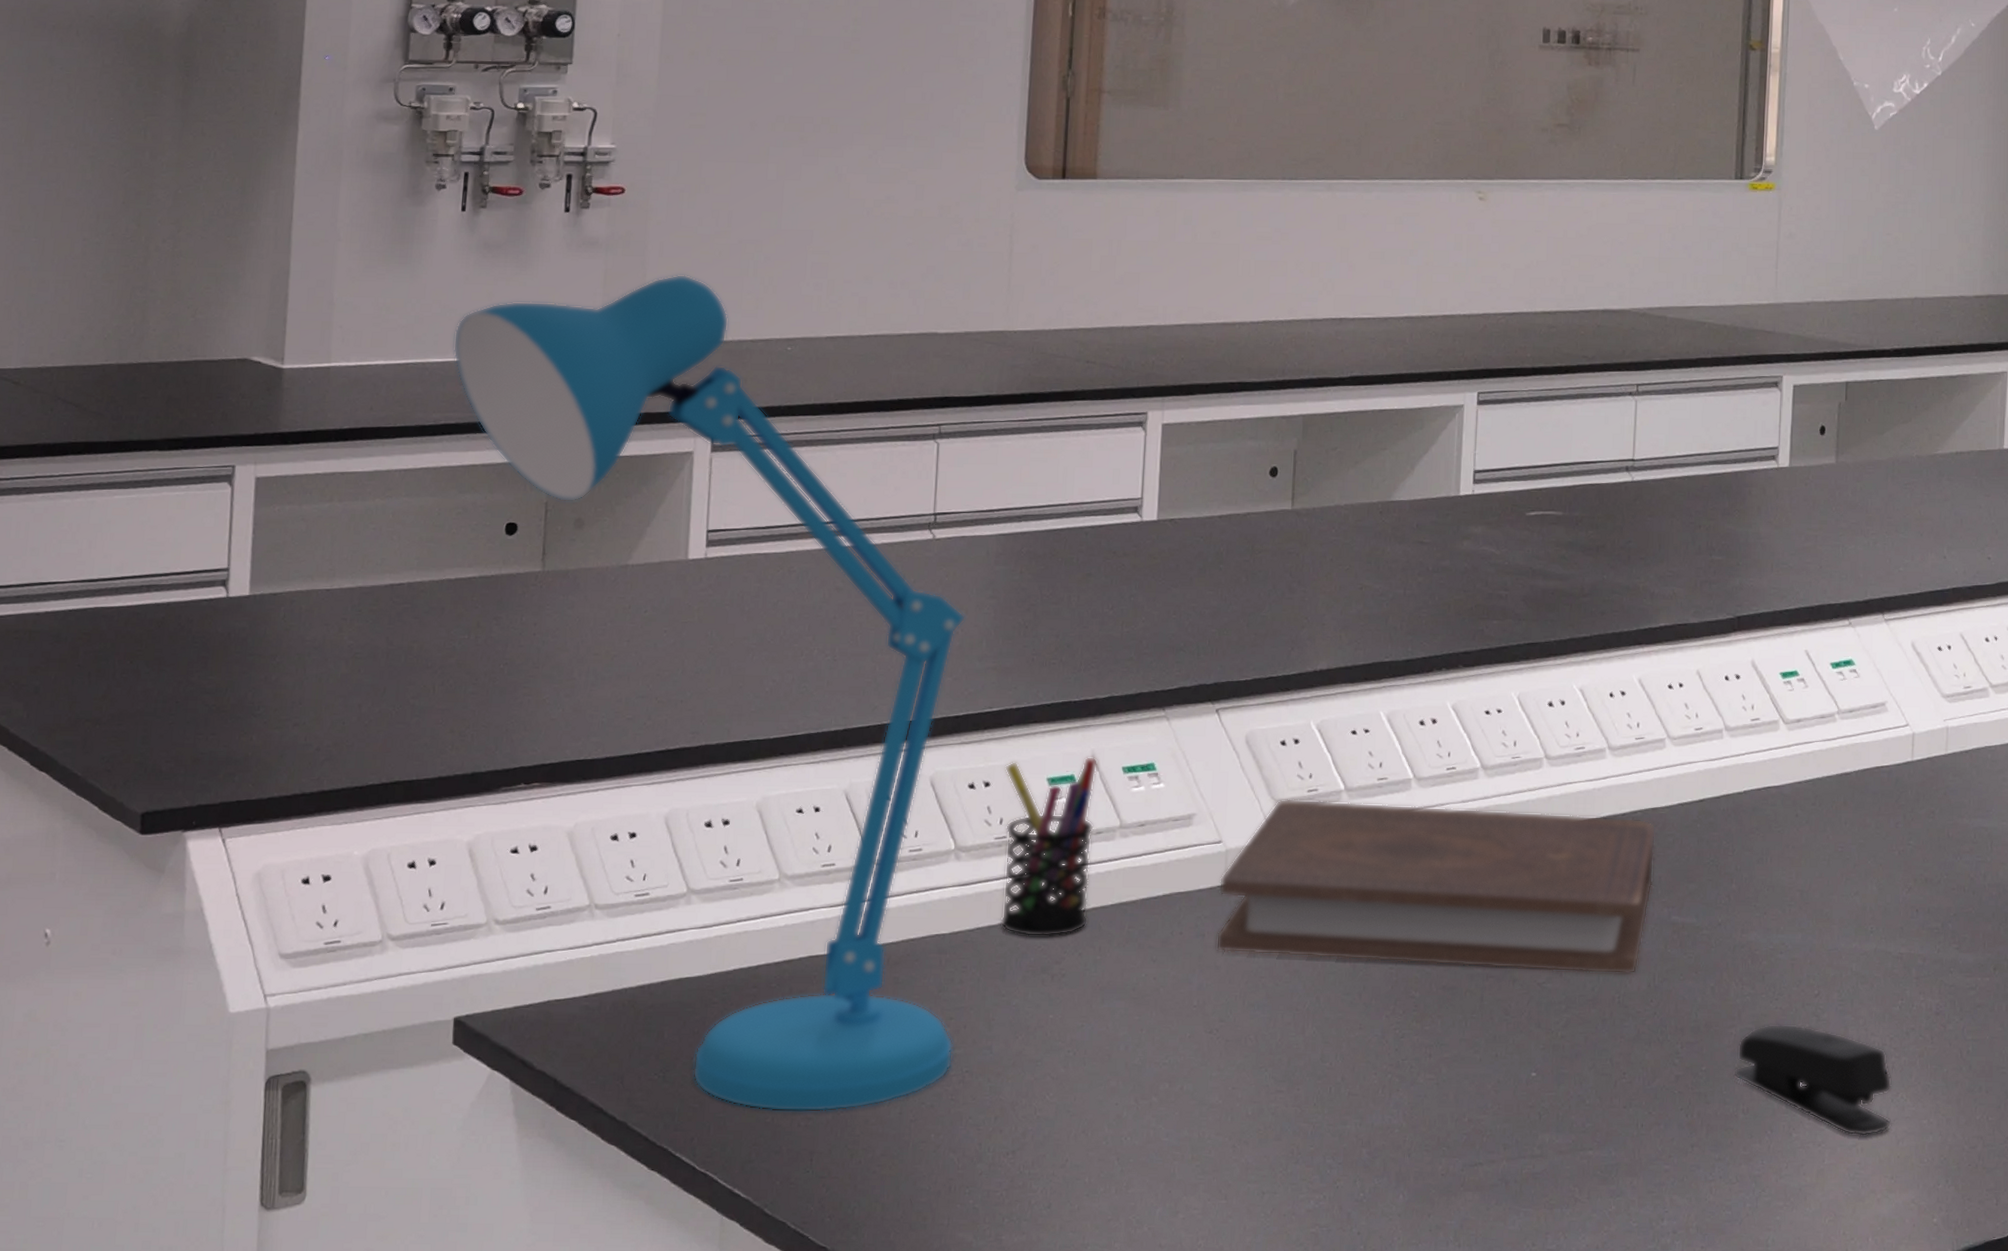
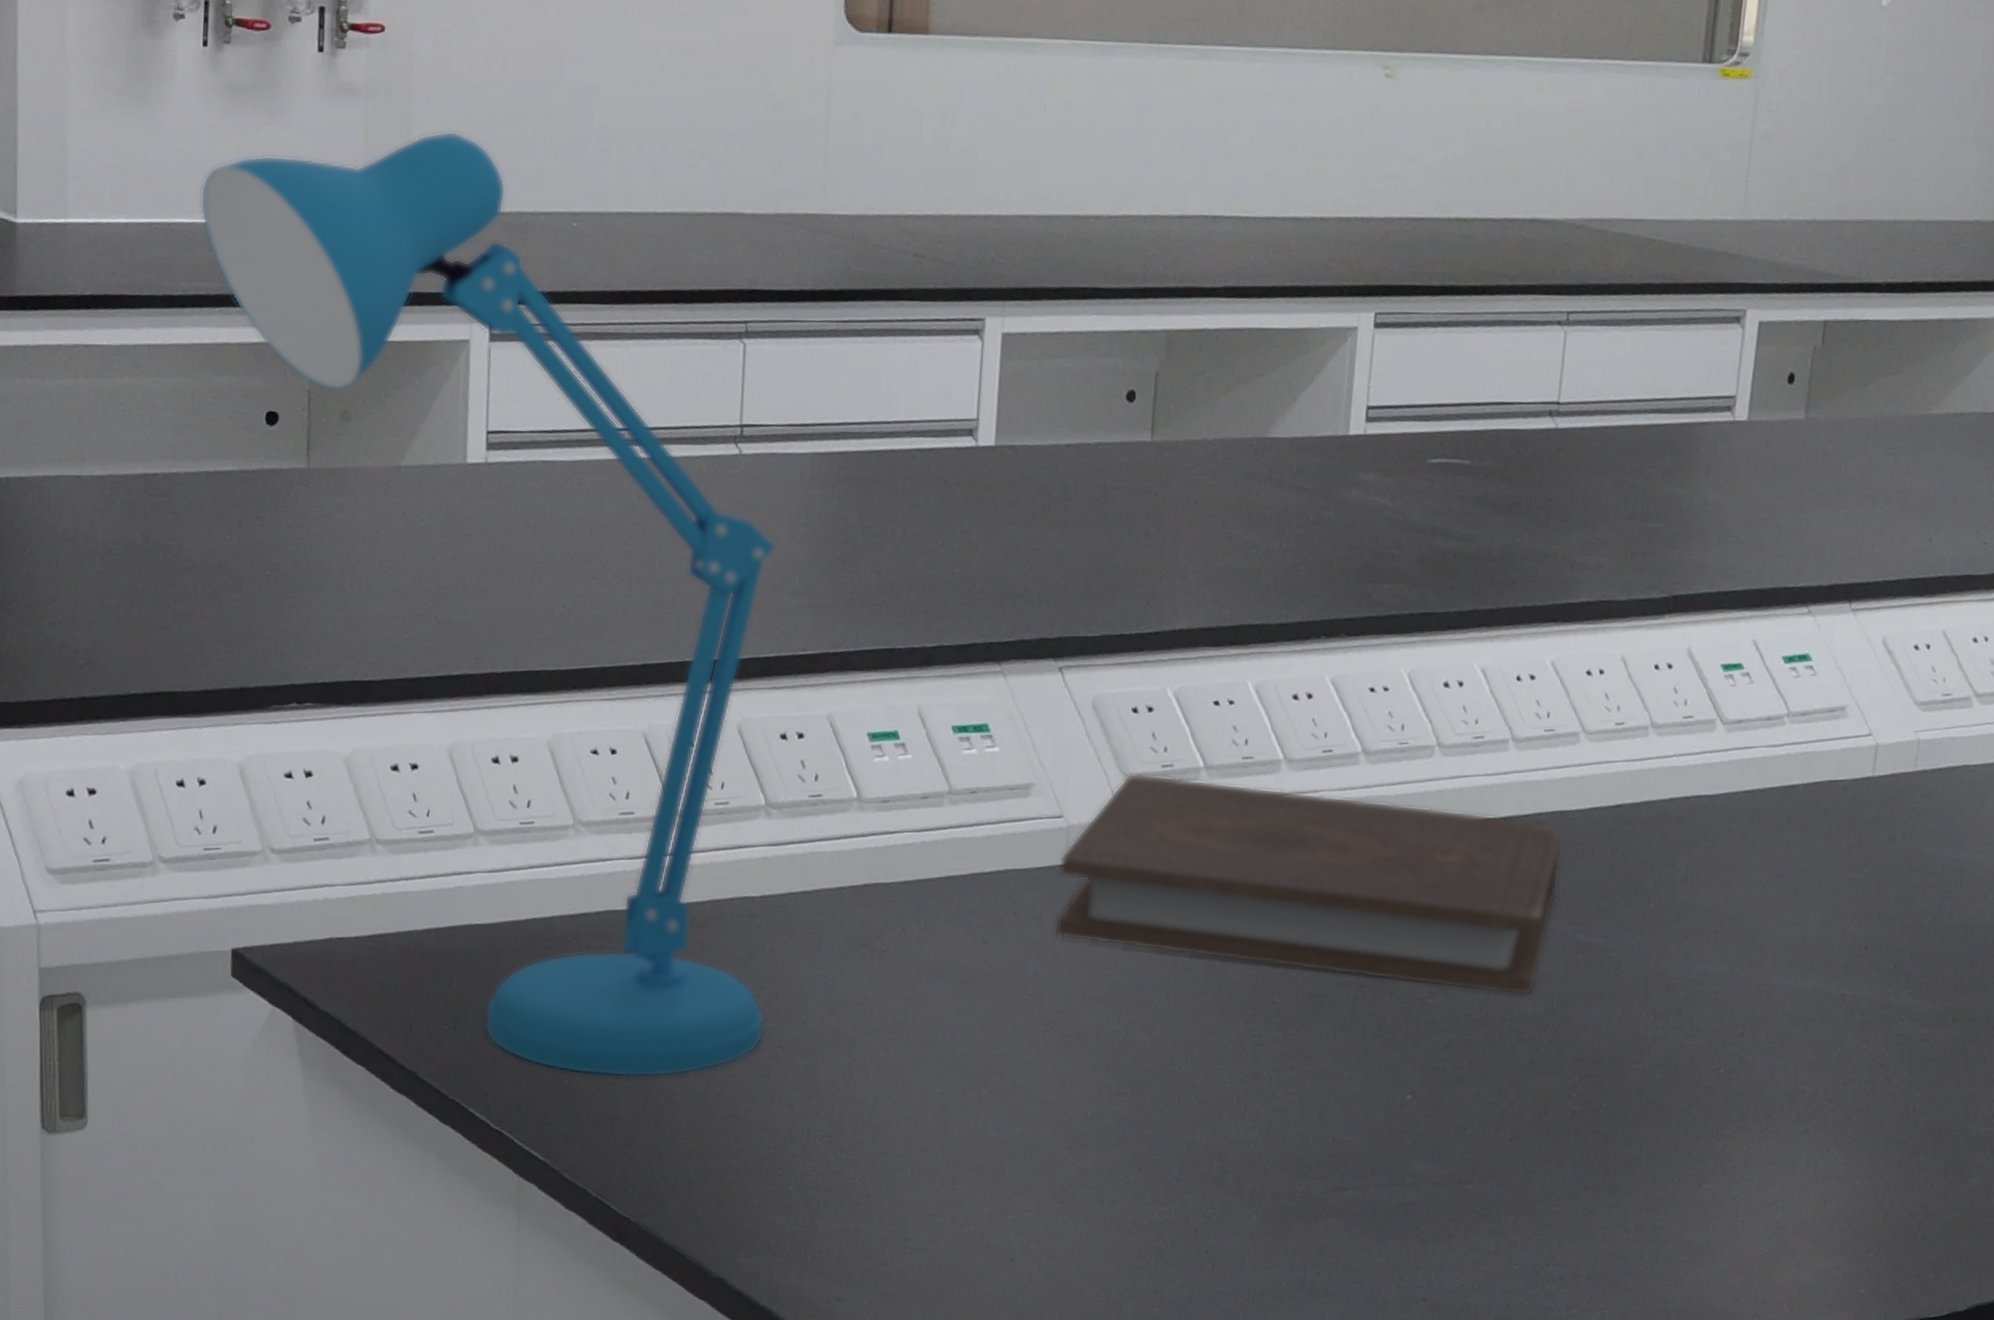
pen holder: present [1000,756,1098,938] -> none [815,711,925,909]
stapler: present [1733,1024,1892,1137] -> none [1638,1062,1823,1195]

